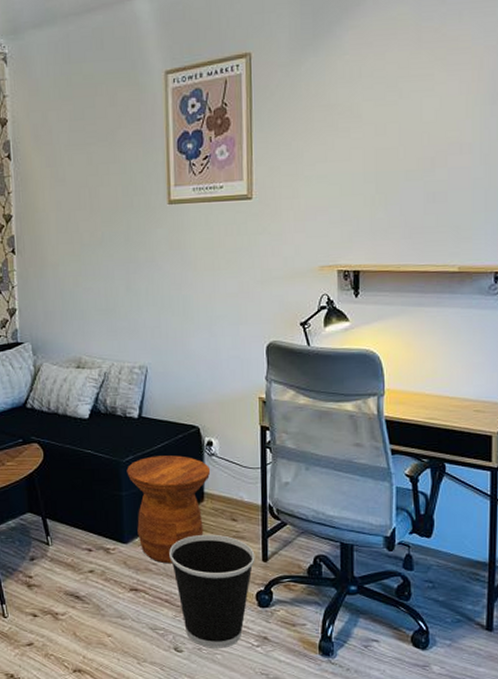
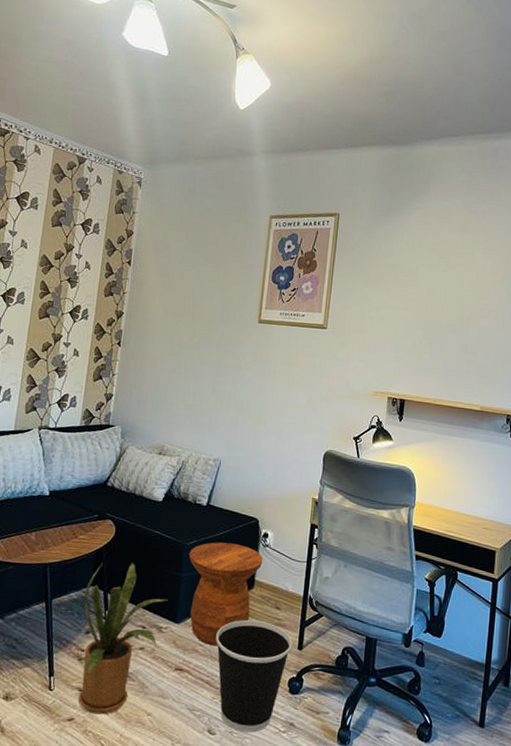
house plant: none [22,485,112,638] -> present [78,562,168,715]

